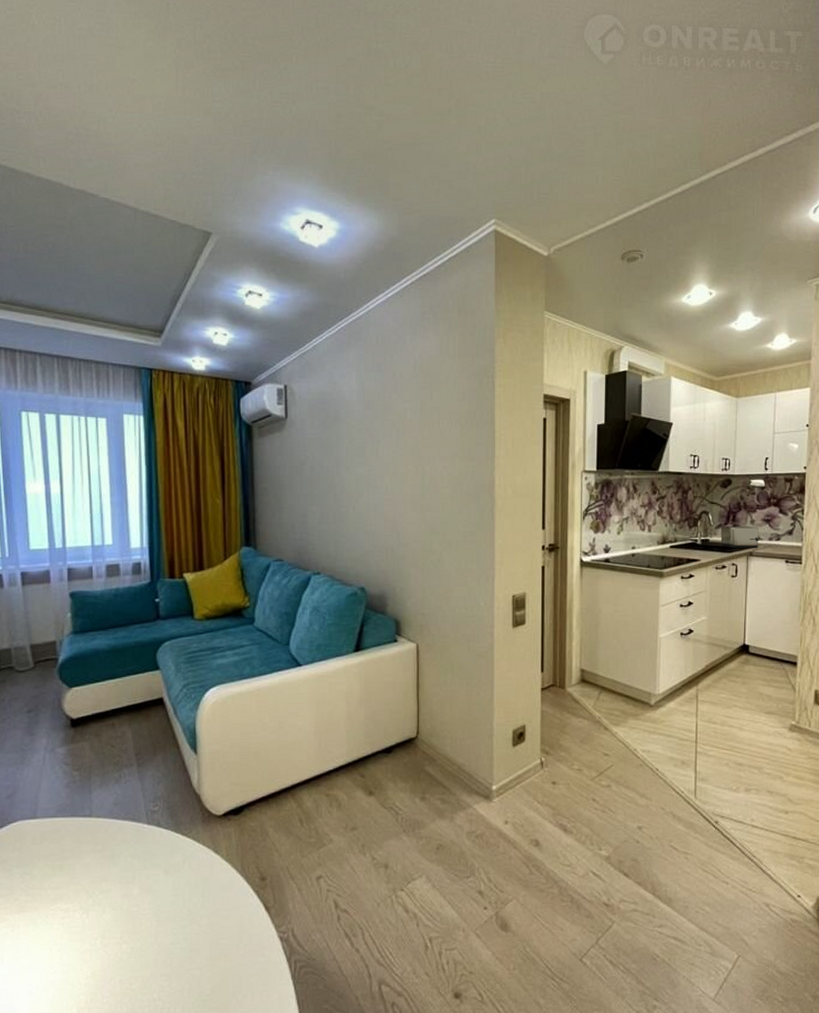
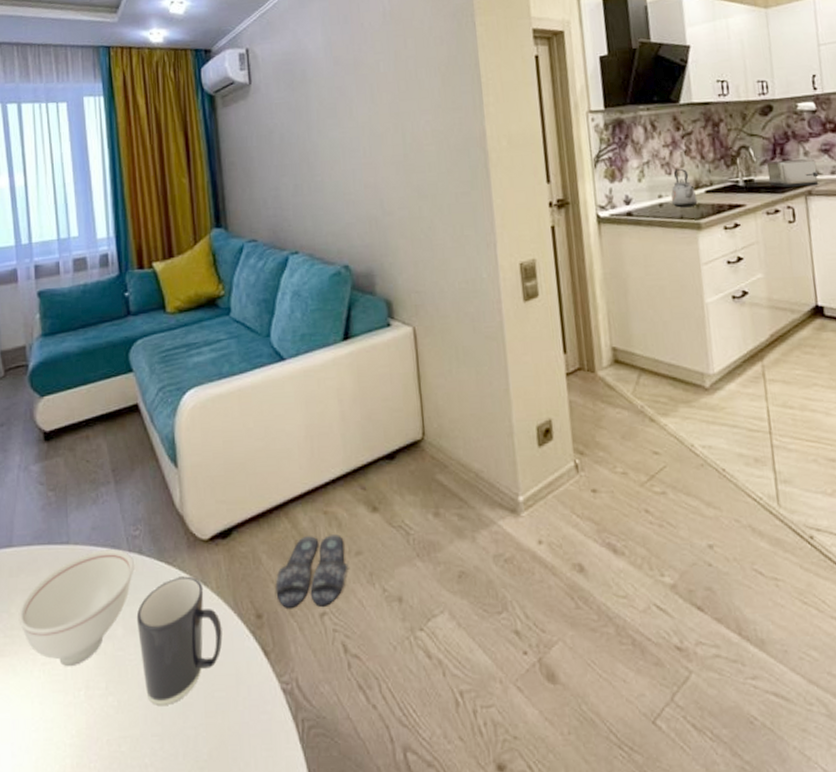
bowl: none [40,822,152,919] -> present [18,549,134,666]
mug: none [152,845,229,951] -> present [136,576,223,705]
slippers: none [279,813,344,874] -> present [275,534,348,610]
kettle: none [642,526,663,559] -> present [671,168,698,208]

